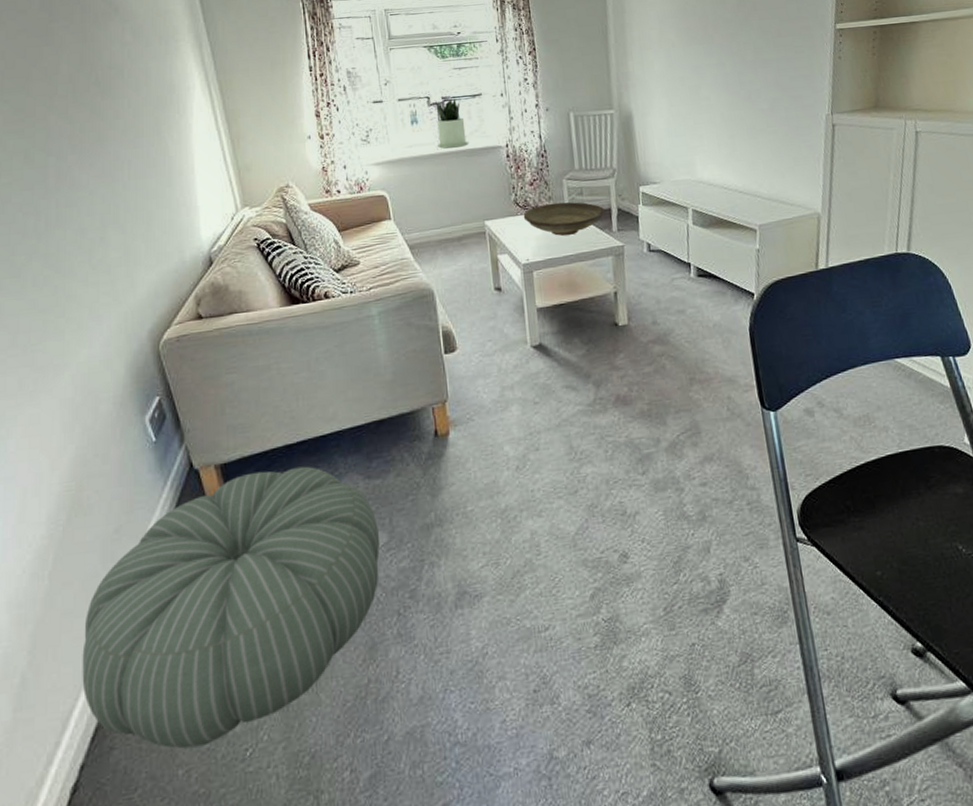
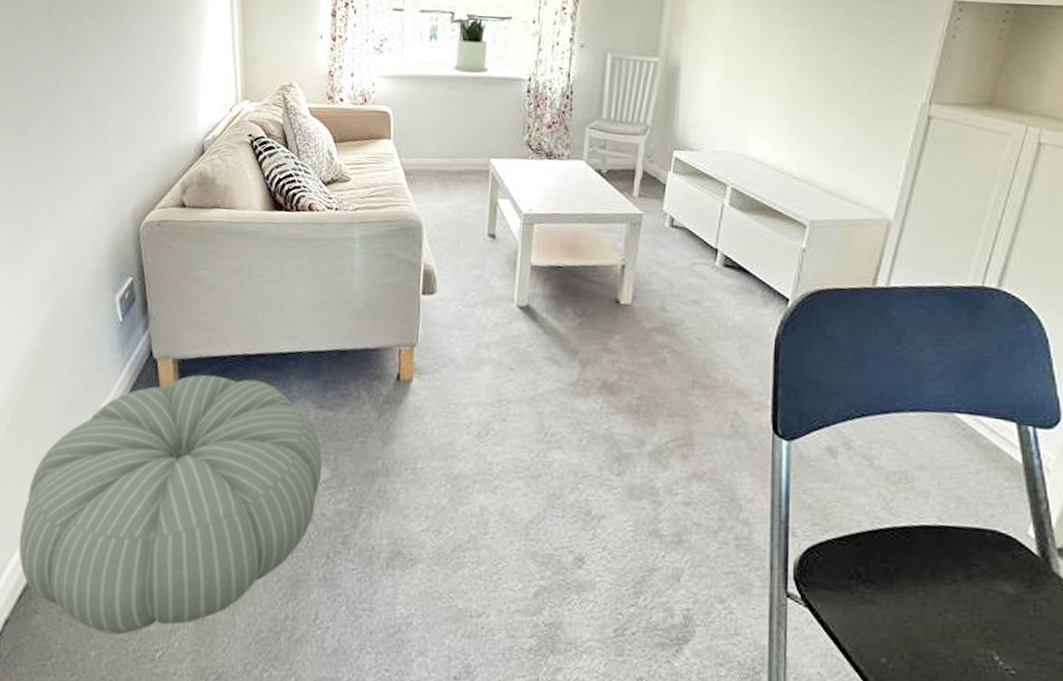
decorative bowl: present [523,202,606,237] -> none [533,151,629,192]

